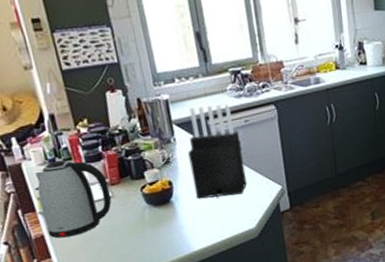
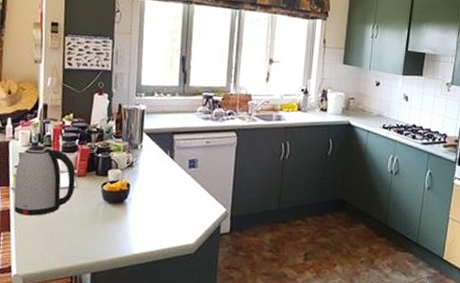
knife block: present [188,104,247,200] -> none [147,120,199,209]

